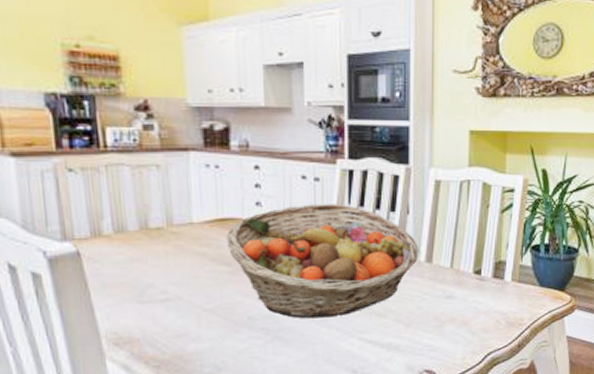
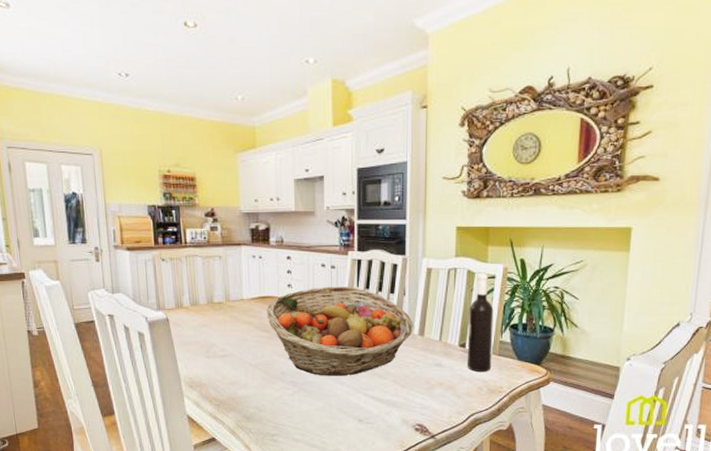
wine bottle: none [484,185,513,303] -> present [468,272,494,373]

